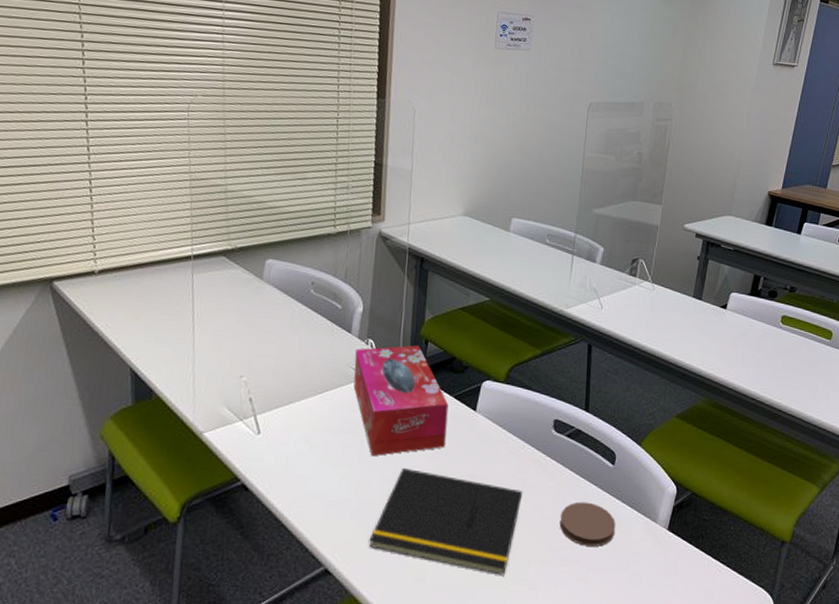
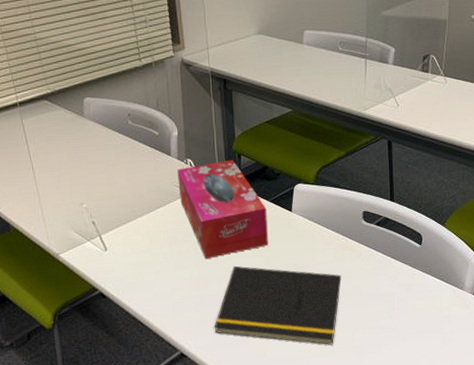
coaster: present [559,502,616,547] -> none [376,278,427,315]

